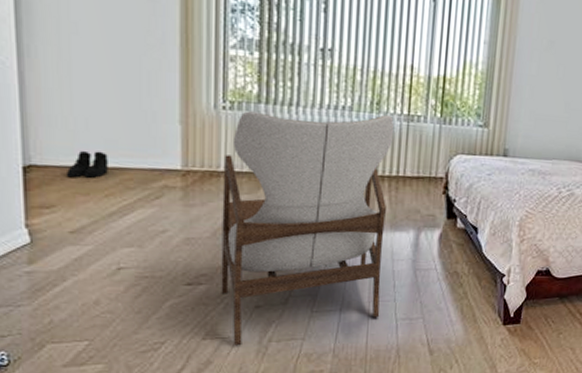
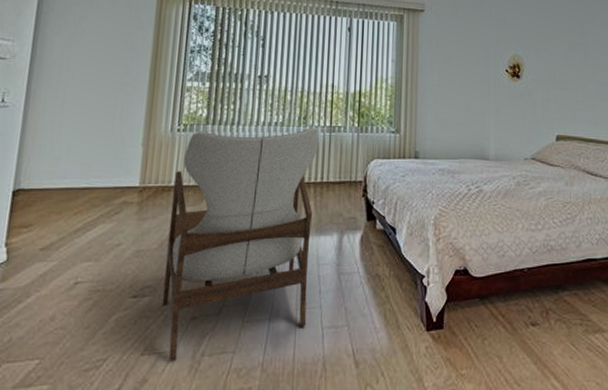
boots: present [65,151,108,178] -> none [45,174,82,198]

